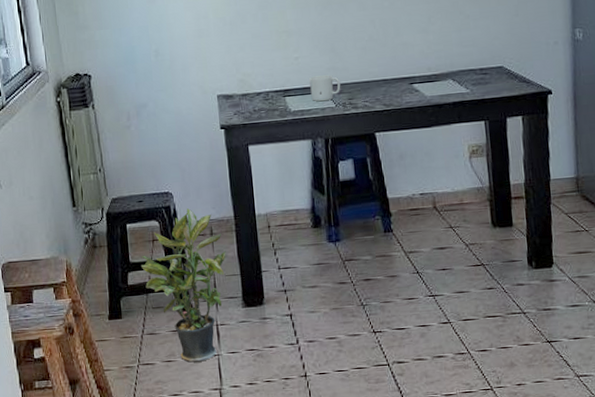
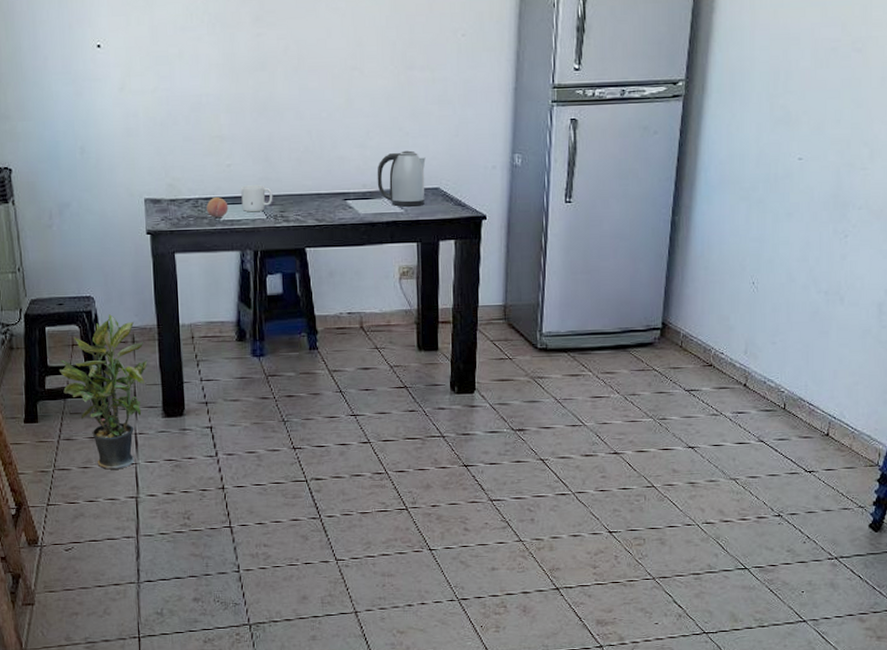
fruit: none [277,88,298,110] -> present [206,196,229,219]
kettle: none [440,32,489,87] -> present [377,150,426,207]

